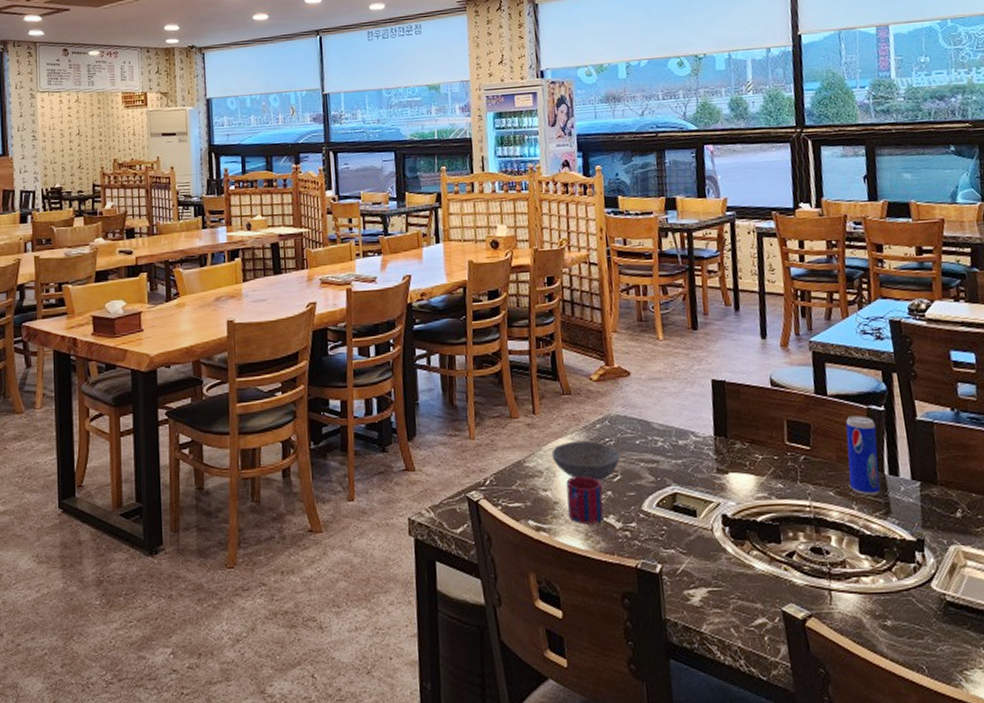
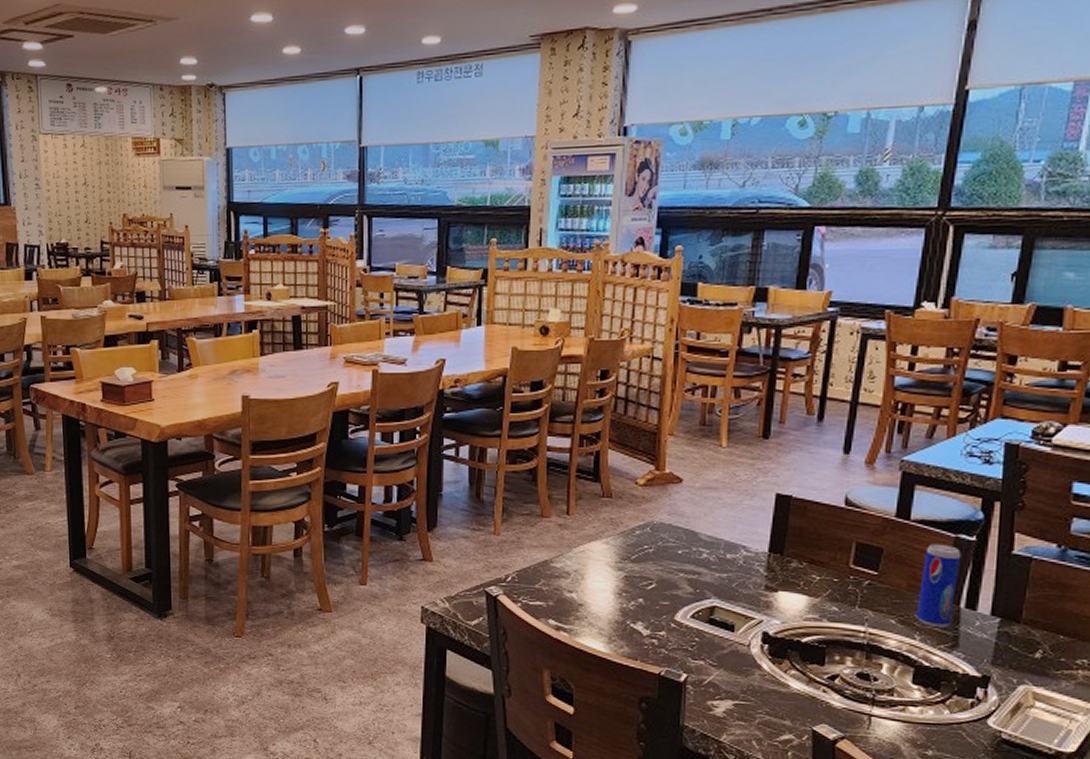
bowl: present [551,440,620,480] -> none [582,545,658,586]
mug: present [566,476,604,525] -> none [592,581,633,629]

